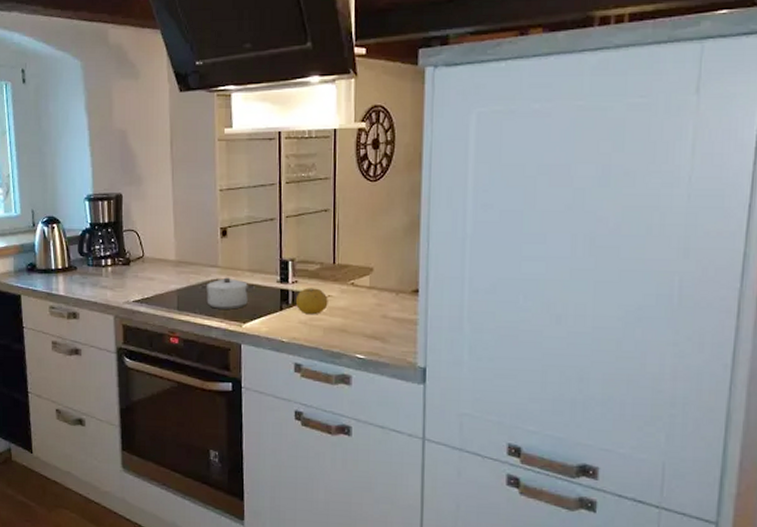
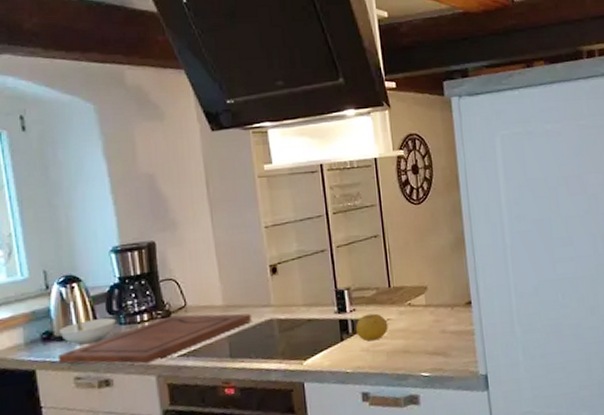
cutting board: none [38,264,199,304] -> present [57,313,251,365]
bowl: none [40,258,85,279] -> present [59,318,116,345]
cooking pot: present [199,277,256,310] -> none [252,315,314,350]

